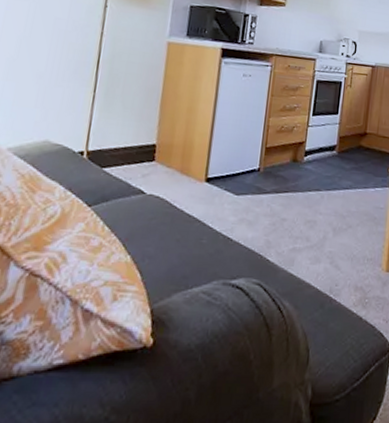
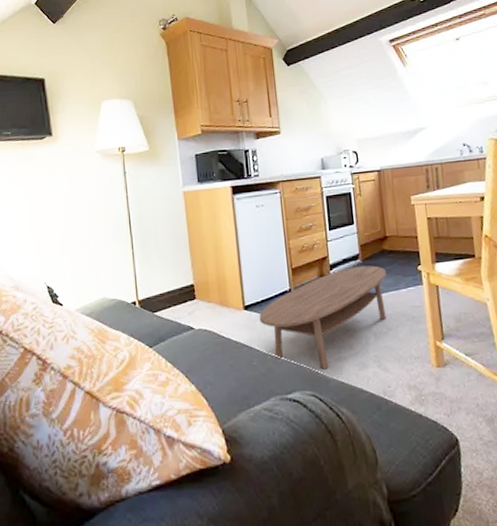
coffee table: none [219,157,359,259] -> present [259,265,387,370]

